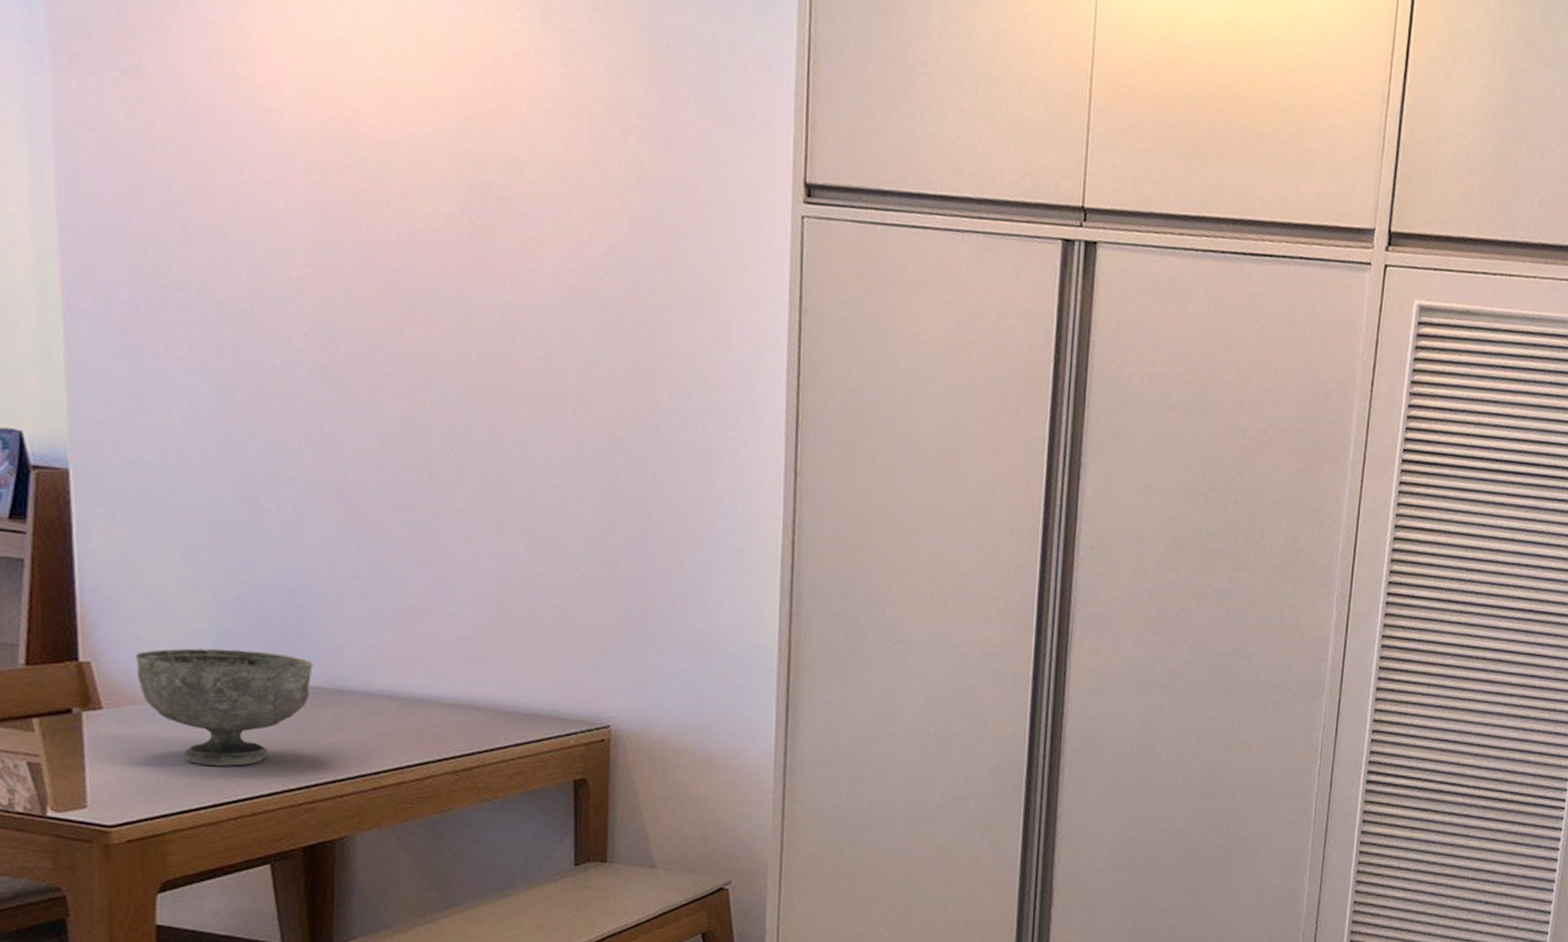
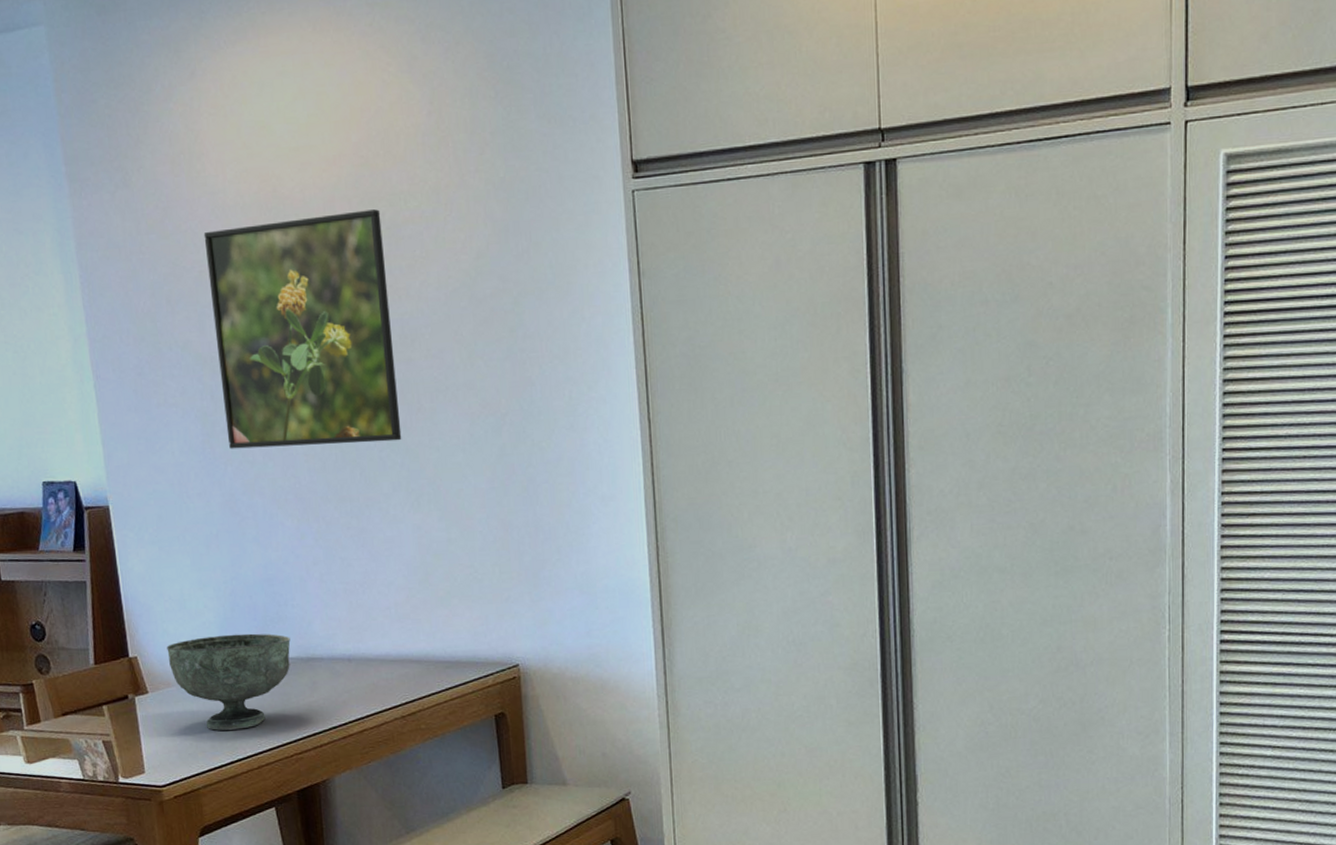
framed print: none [243,154,489,449] -> present [203,209,402,449]

